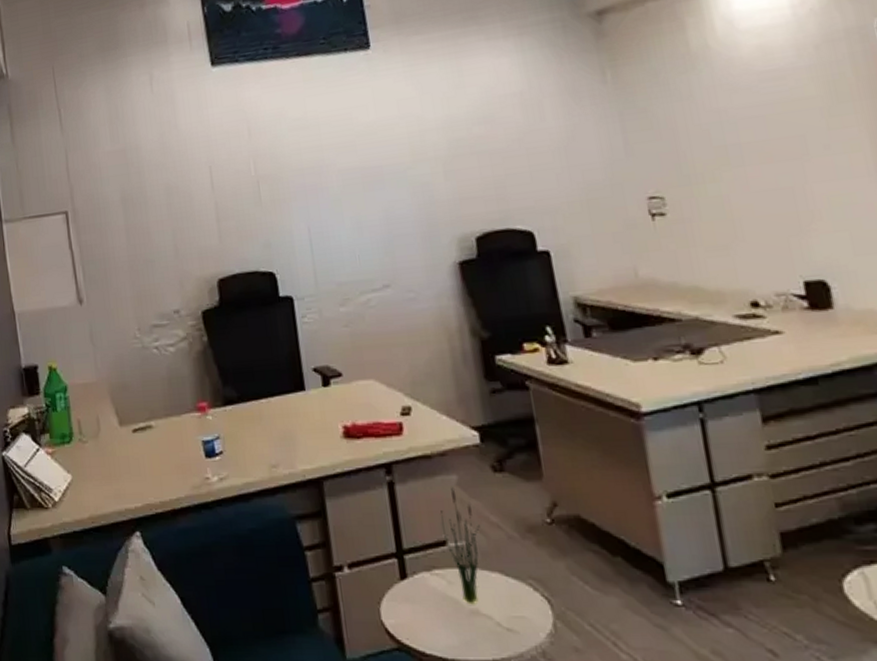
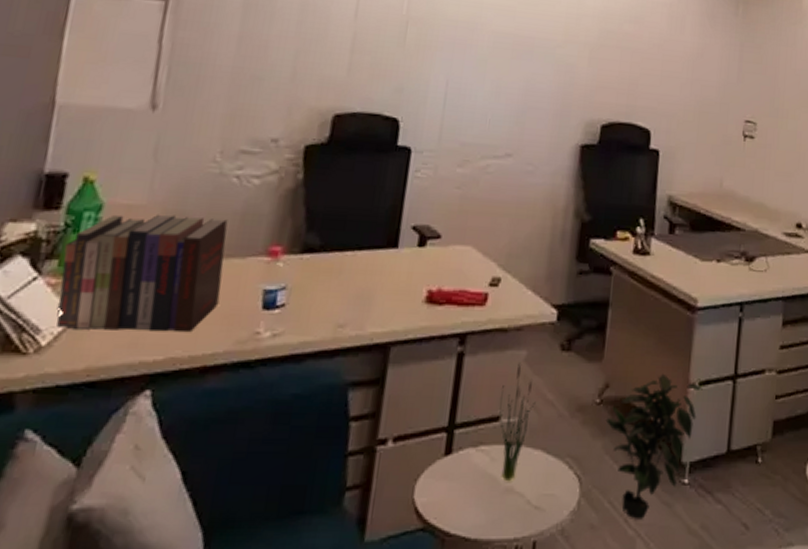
books: none [51,385,171,487] -> present [56,214,228,332]
potted plant: none [562,487,673,643] -> present [605,373,703,519]

